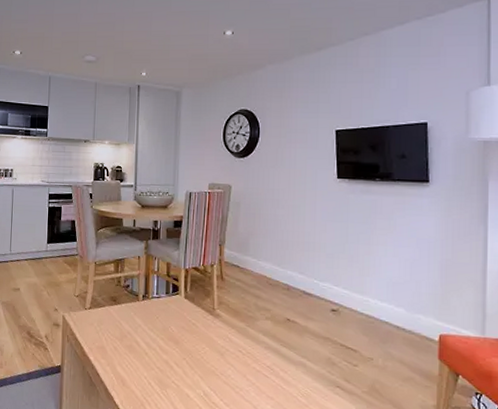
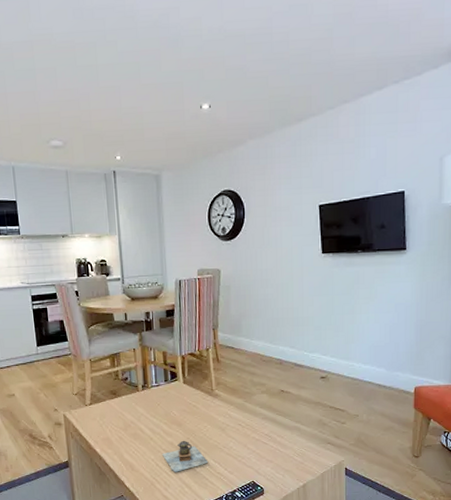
teapot: none [155,360,203,395] -> present [162,440,208,472]

